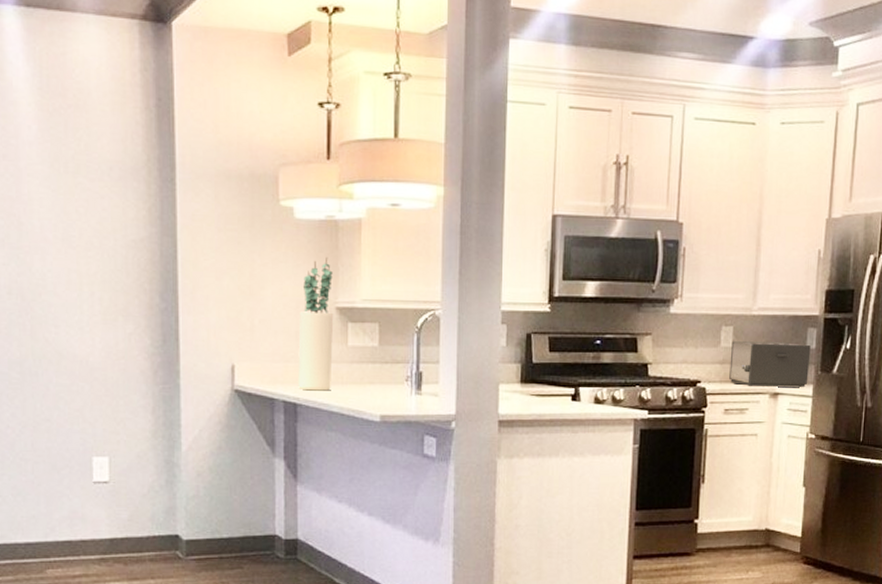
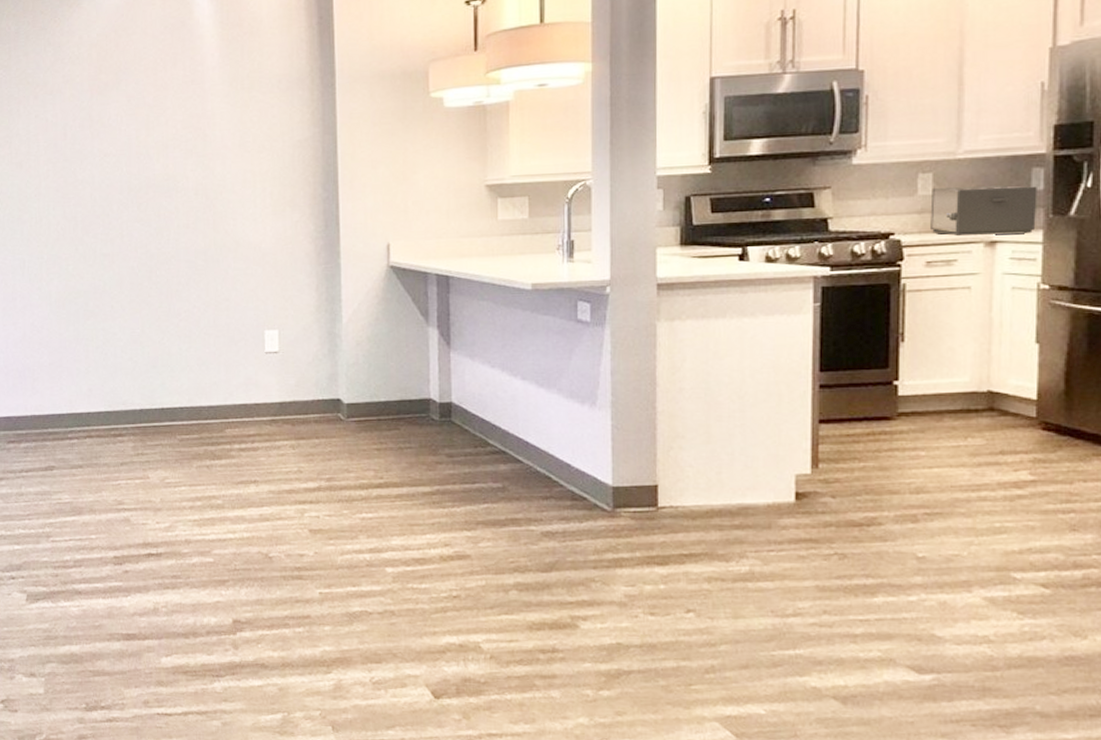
vase: present [298,257,334,391] -> none [449,140,484,264]

